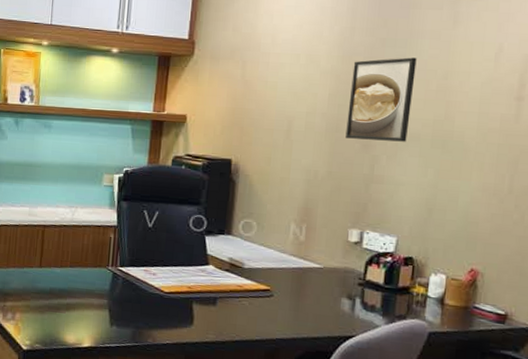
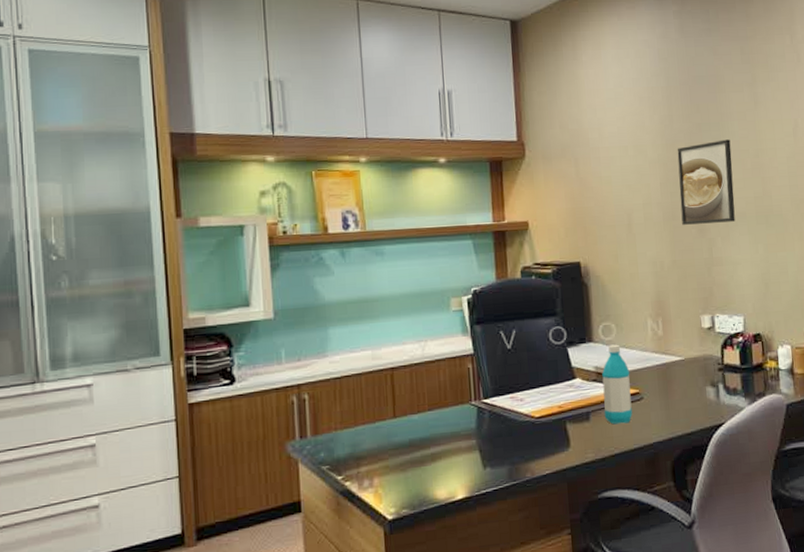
water bottle: none [231,240,264,316] -> present [602,344,632,425]

